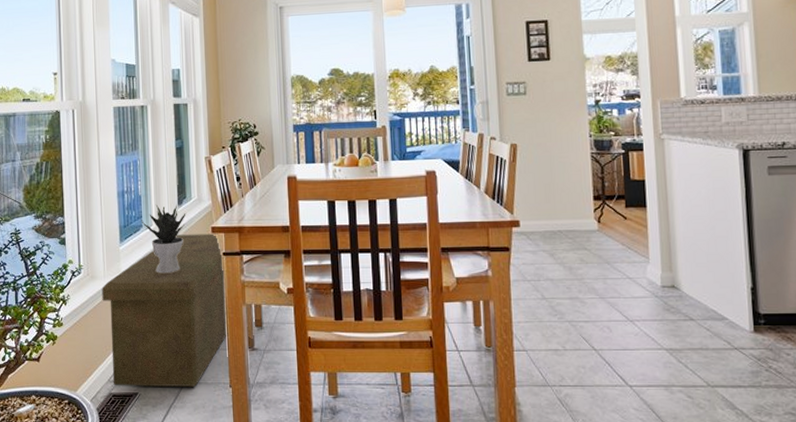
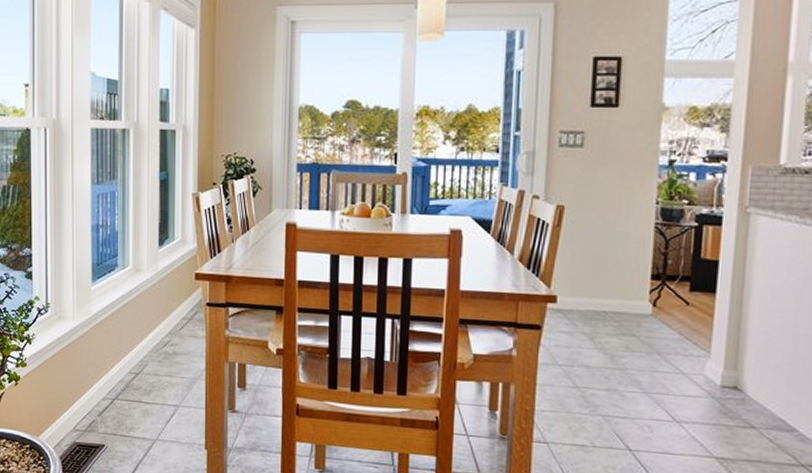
storage bench: present [101,233,228,387] -> none [70,278,207,445]
potted plant: present [141,204,186,274] -> none [117,242,168,320]

